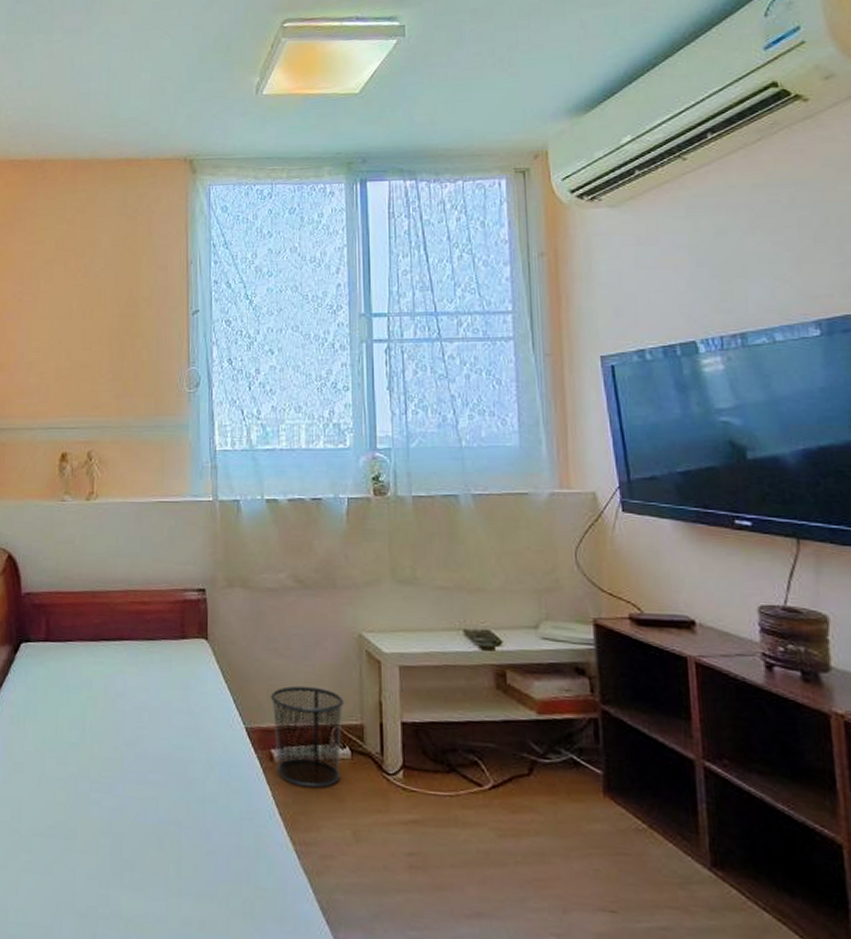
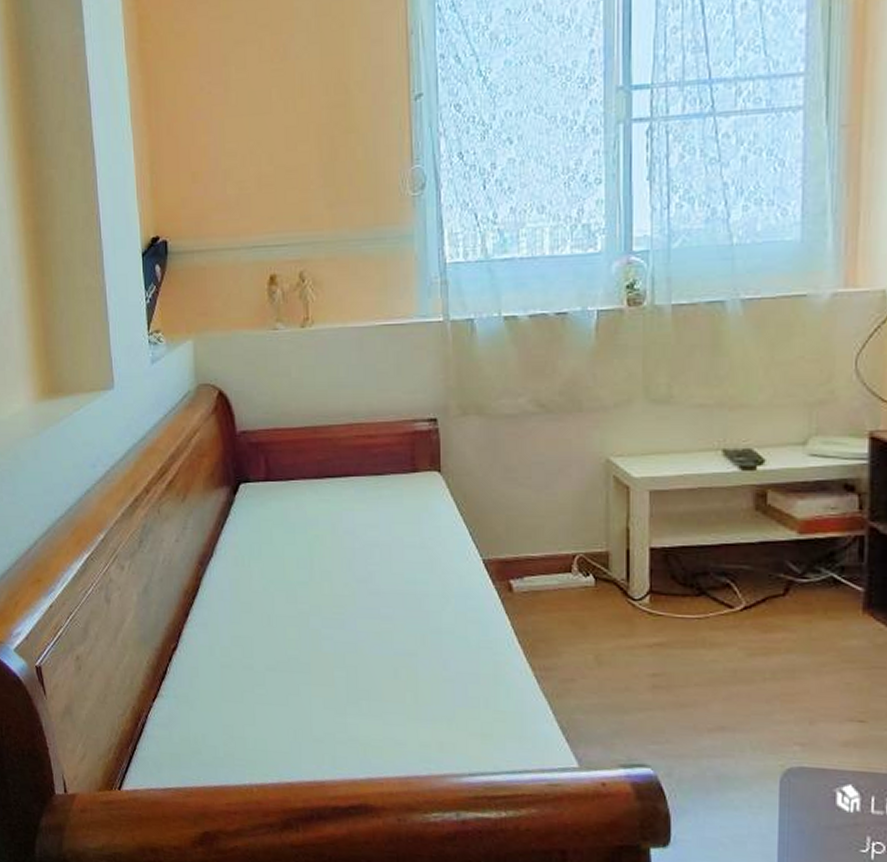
waste bin: present [270,685,344,788] -> none [509,515,589,616]

